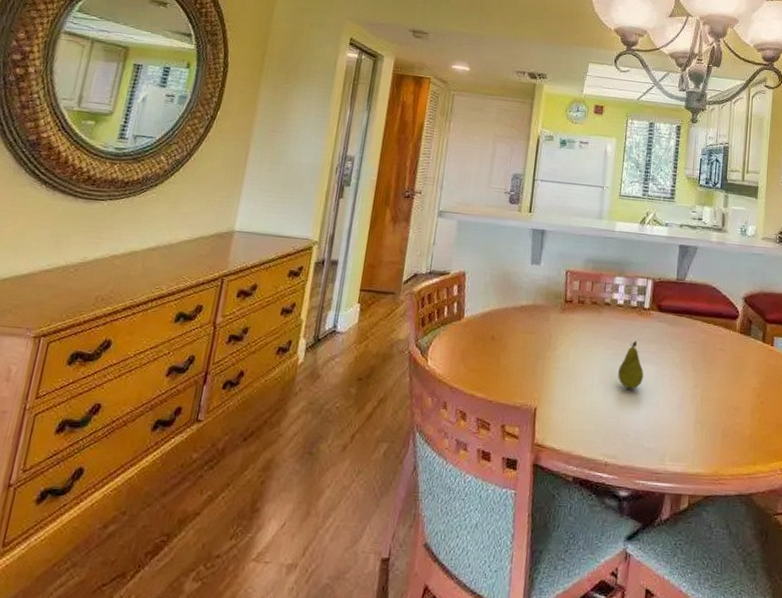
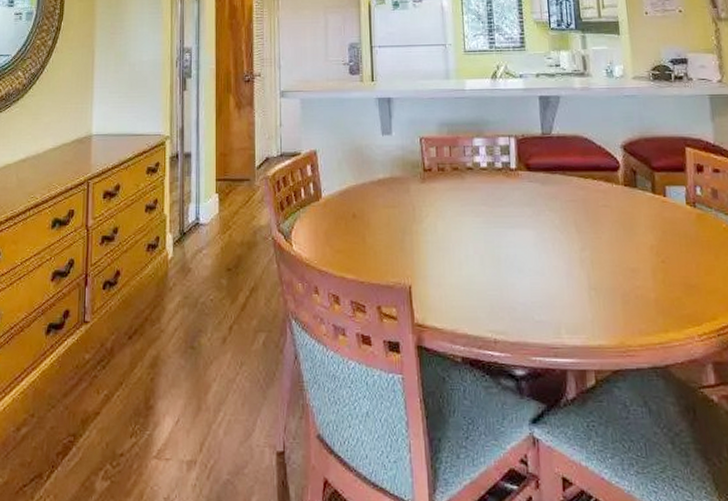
fruit: present [618,340,644,390] -> none [493,204,522,259]

